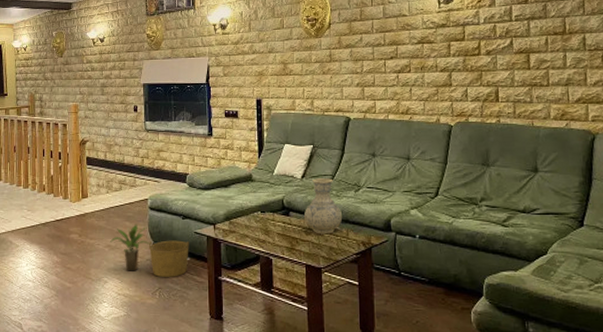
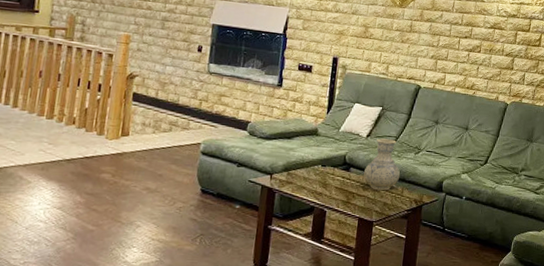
potted plant: present [109,224,149,271] -> none [148,168,196,217]
basket: present [149,240,189,278] -> none [195,186,241,225]

